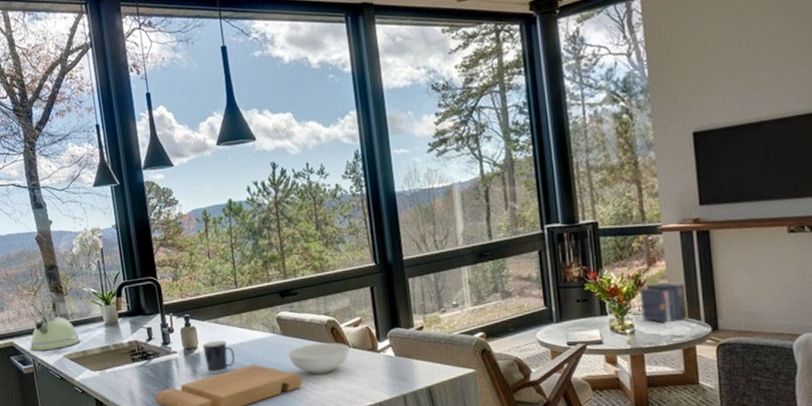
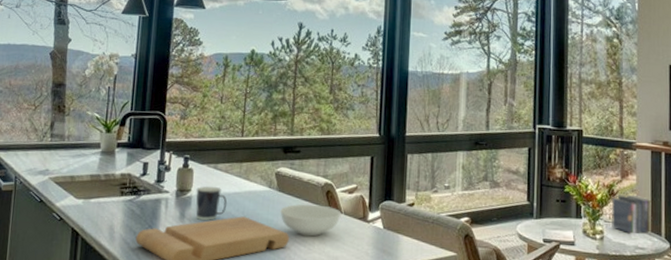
kettle: present [30,292,80,352] -> none [15,109,71,170]

